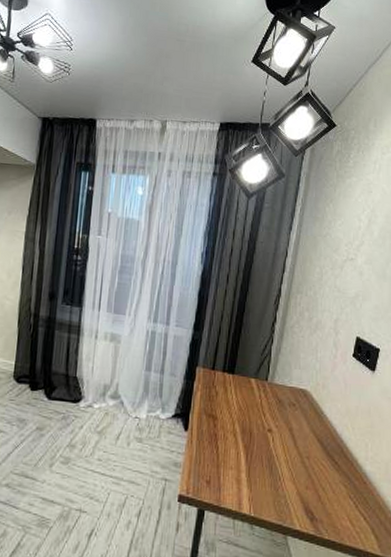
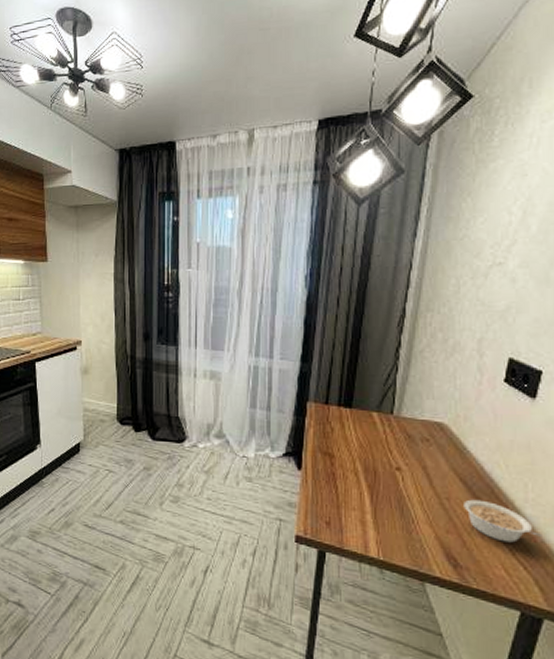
legume: none [320,458,378,496] -> present [464,499,542,543]

